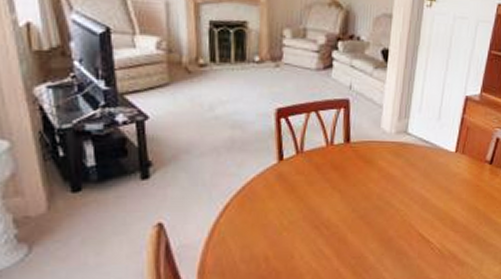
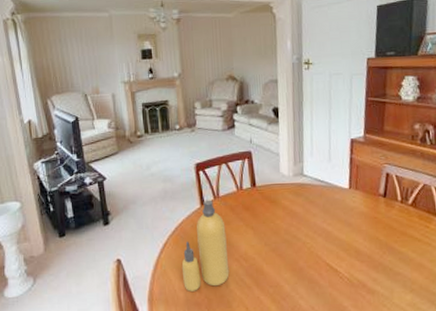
bottle: none [246,154,307,263] -> present [181,200,230,292]

